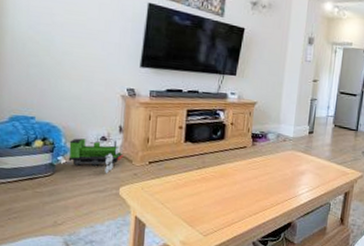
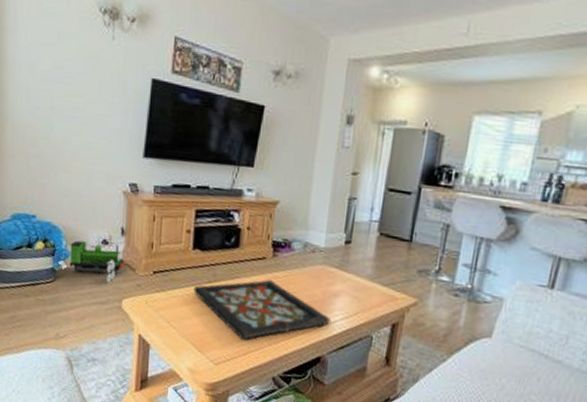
decorative tray: none [185,164,298,214] -> present [193,280,331,340]

